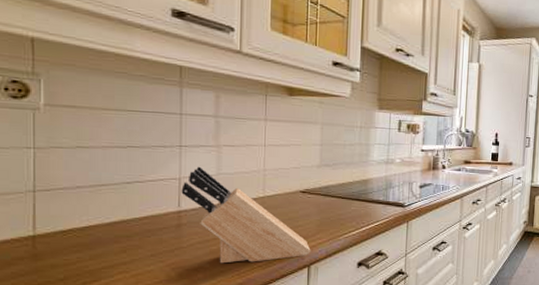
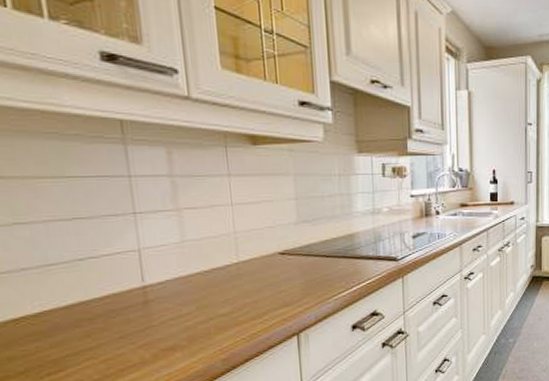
knife block: present [181,166,311,264] -> none [142,234,299,340]

